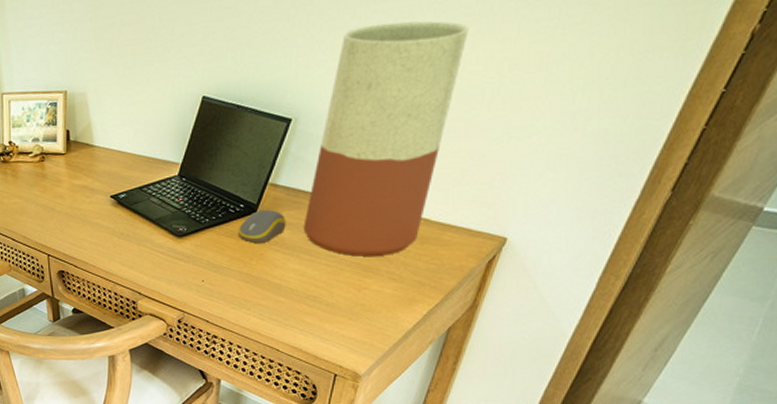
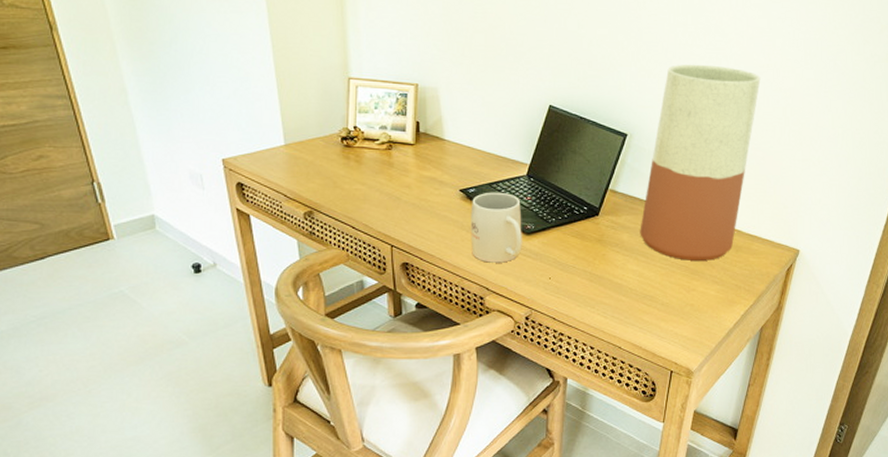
mug: none [121,195,174,268] -> present [470,192,522,263]
computer mouse: present [237,209,286,243] -> none [582,213,625,244]

